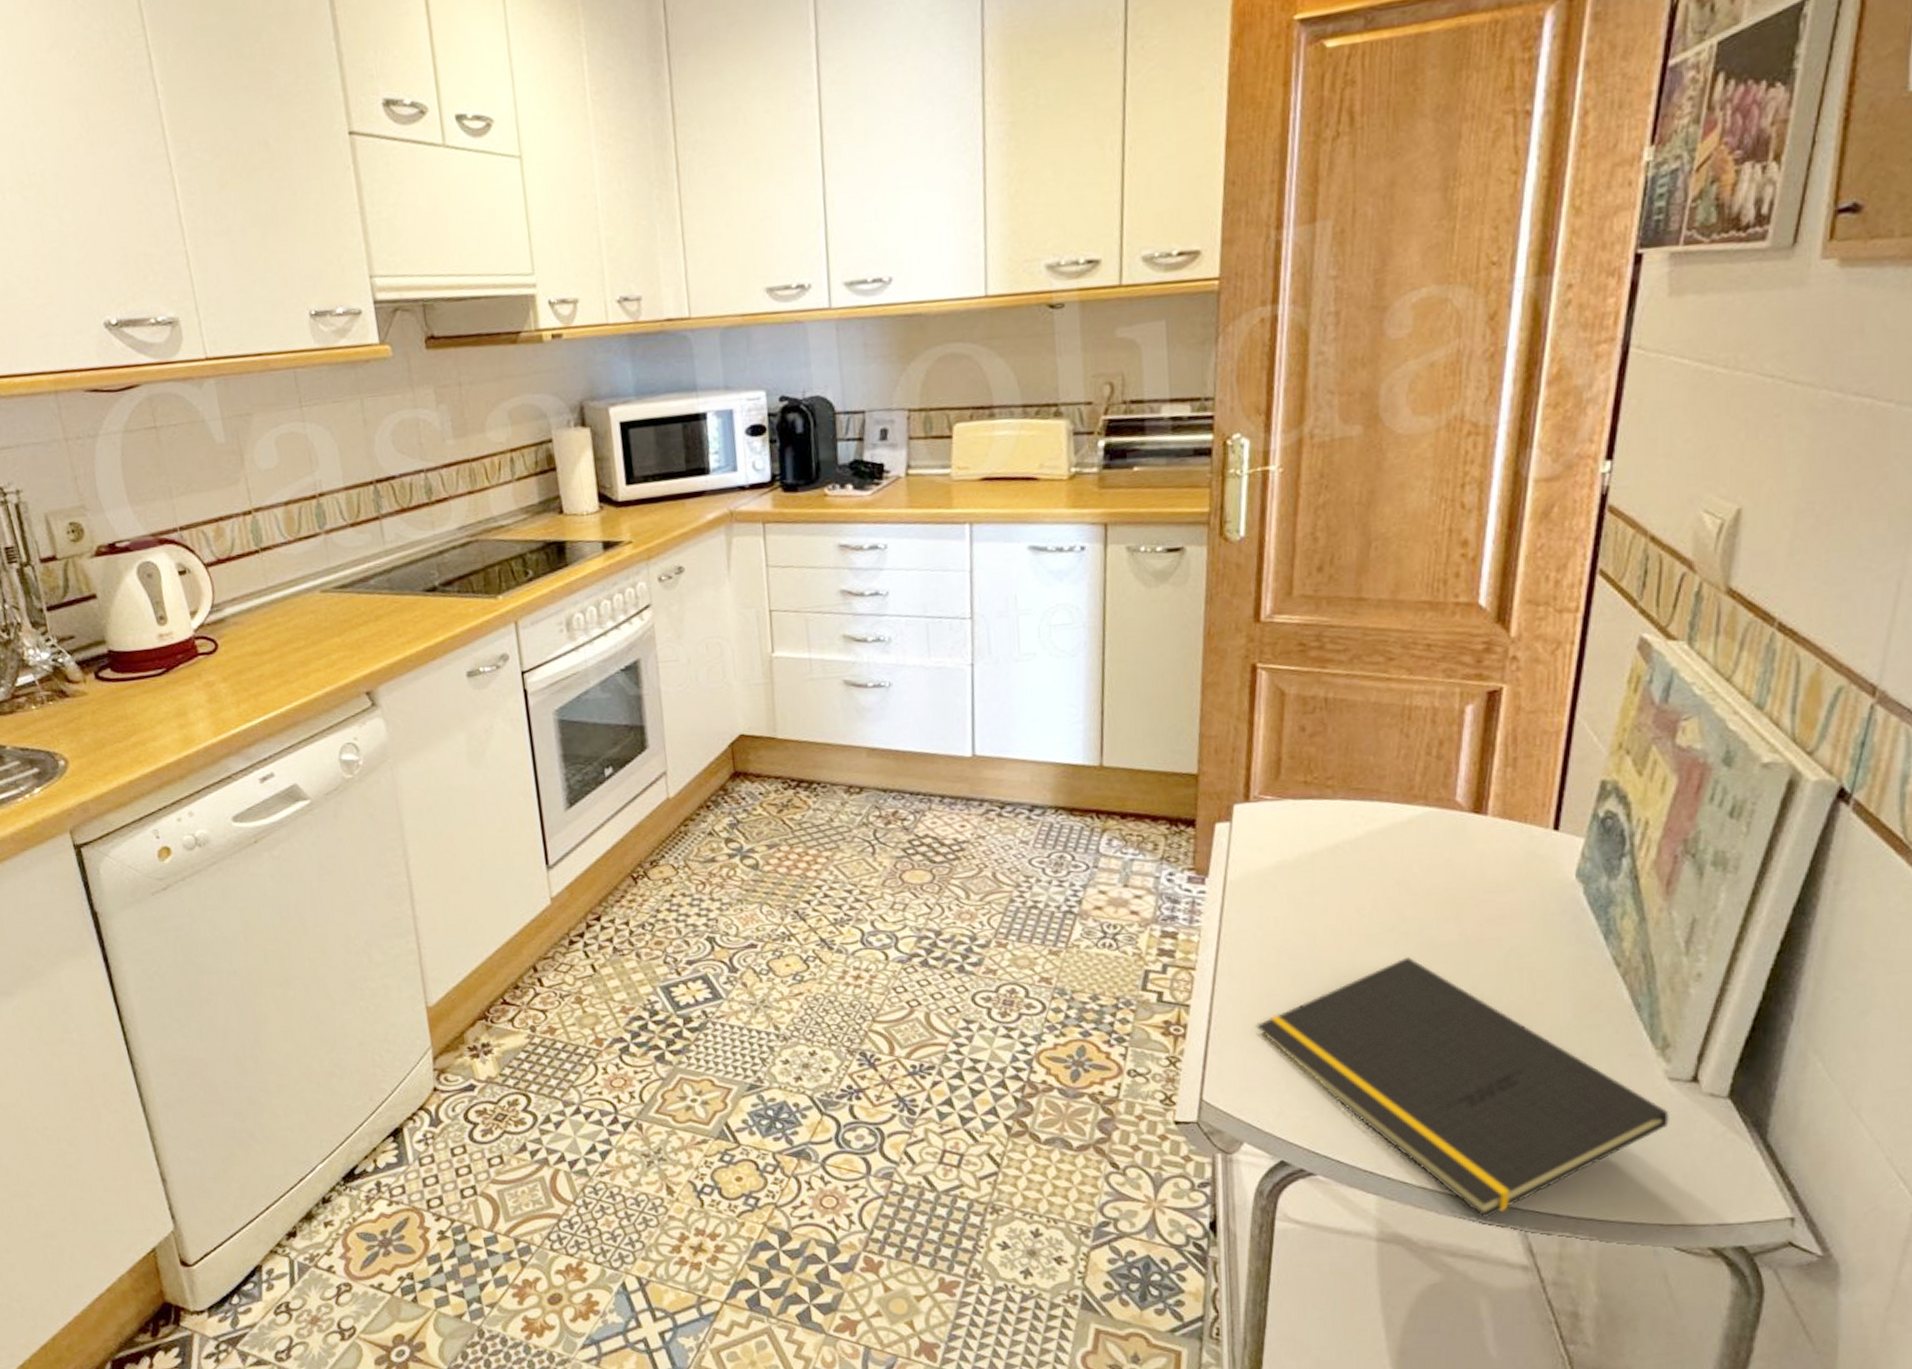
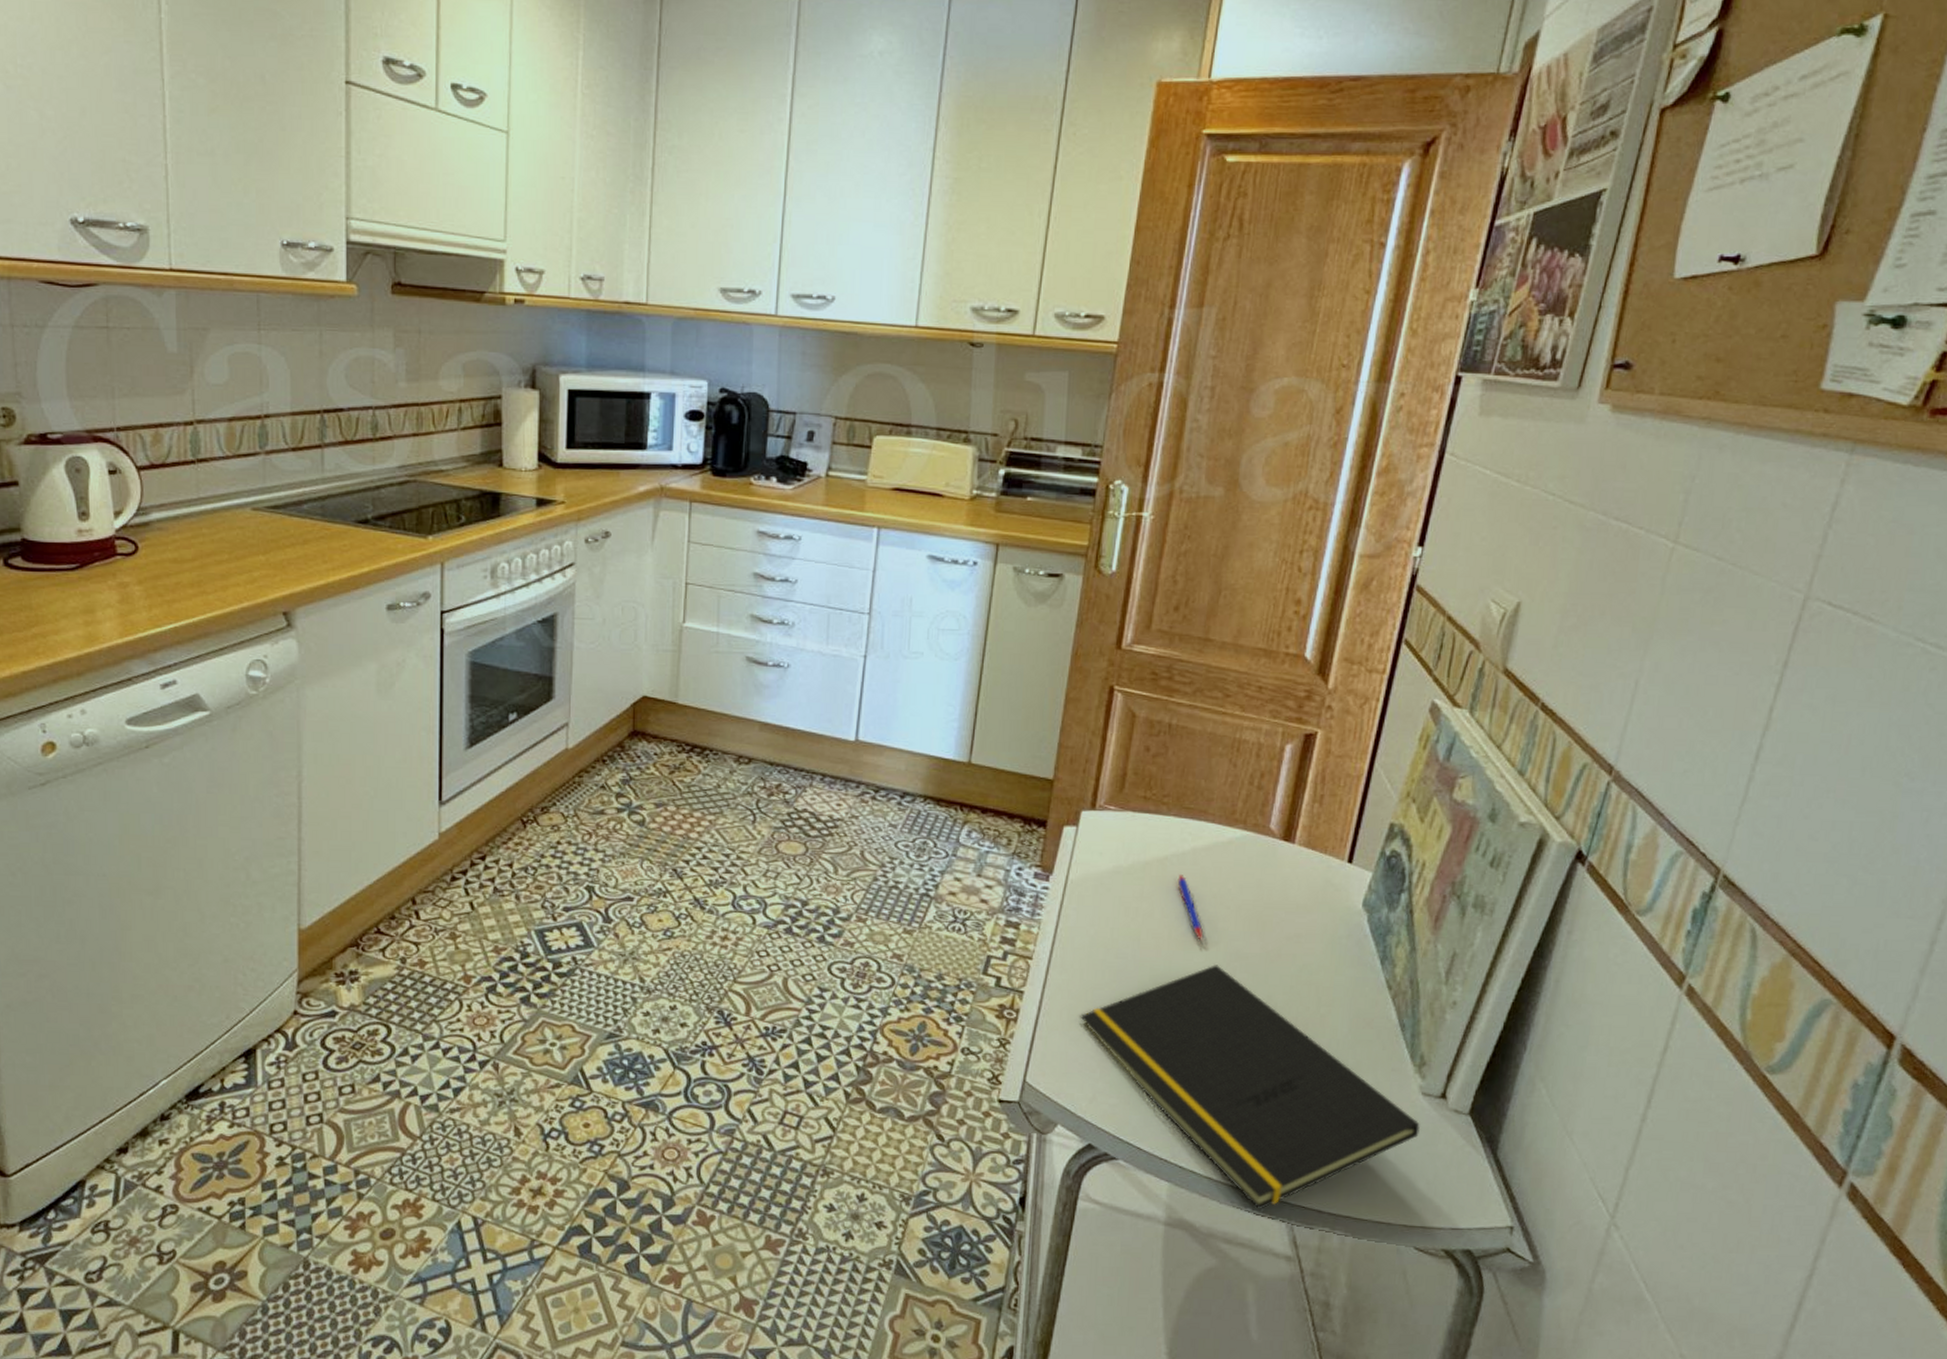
pen: none [1353,863,1390,934] -> present [1177,875,1204,942]

